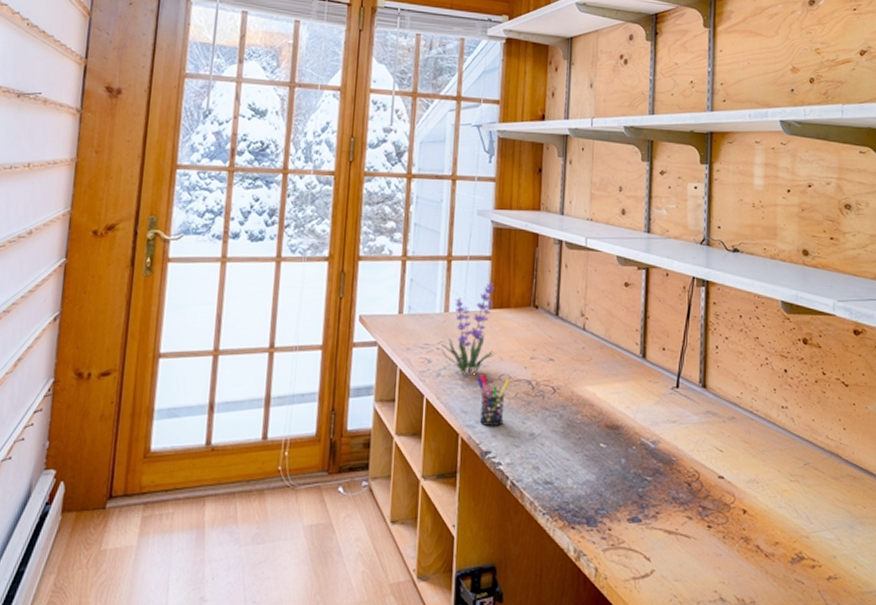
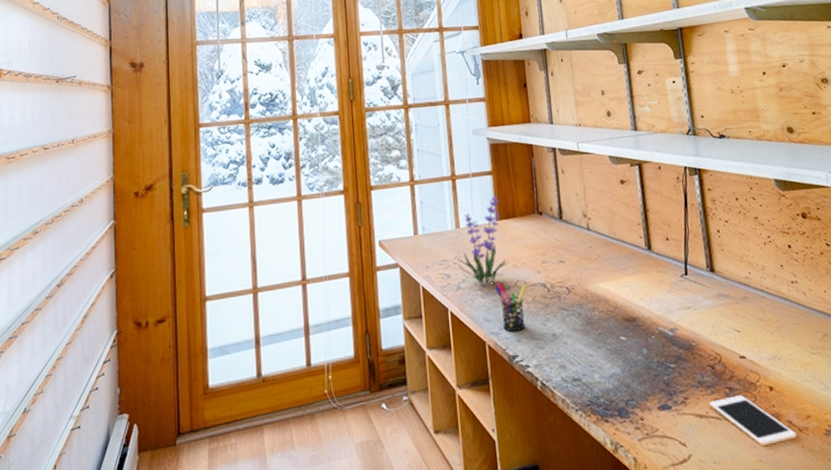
cell phone: none [680,515,763,568] -> present [709,395,797,446]

